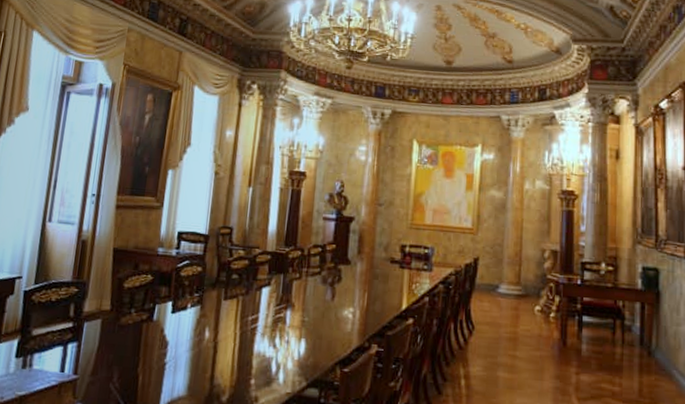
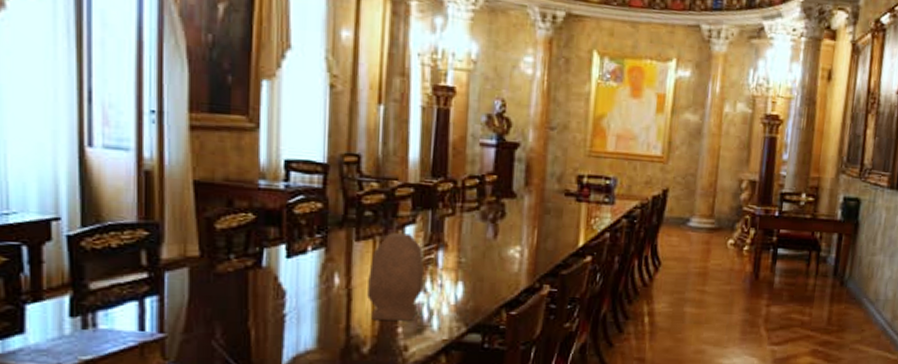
water jug: none [229,293,275,373] -> present [367,233,425,321]

